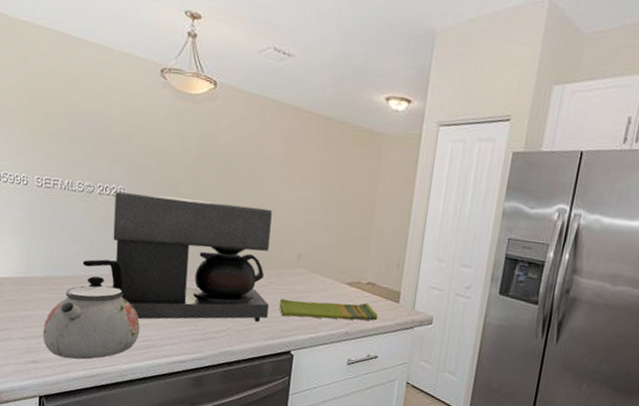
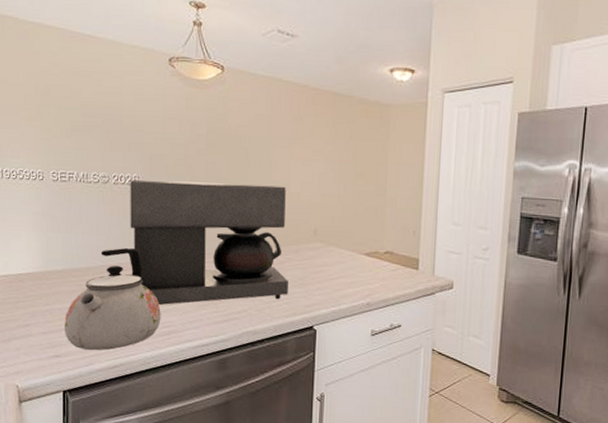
dish towel: present [279,298,378,321] -> none [299,272,398,292]

